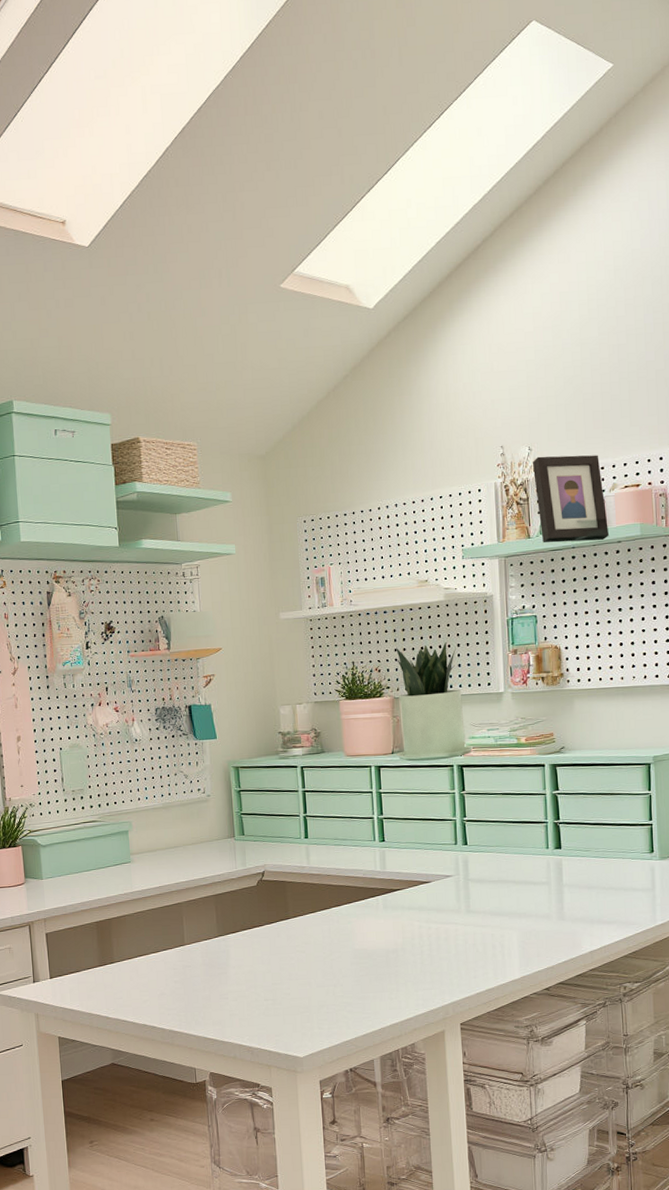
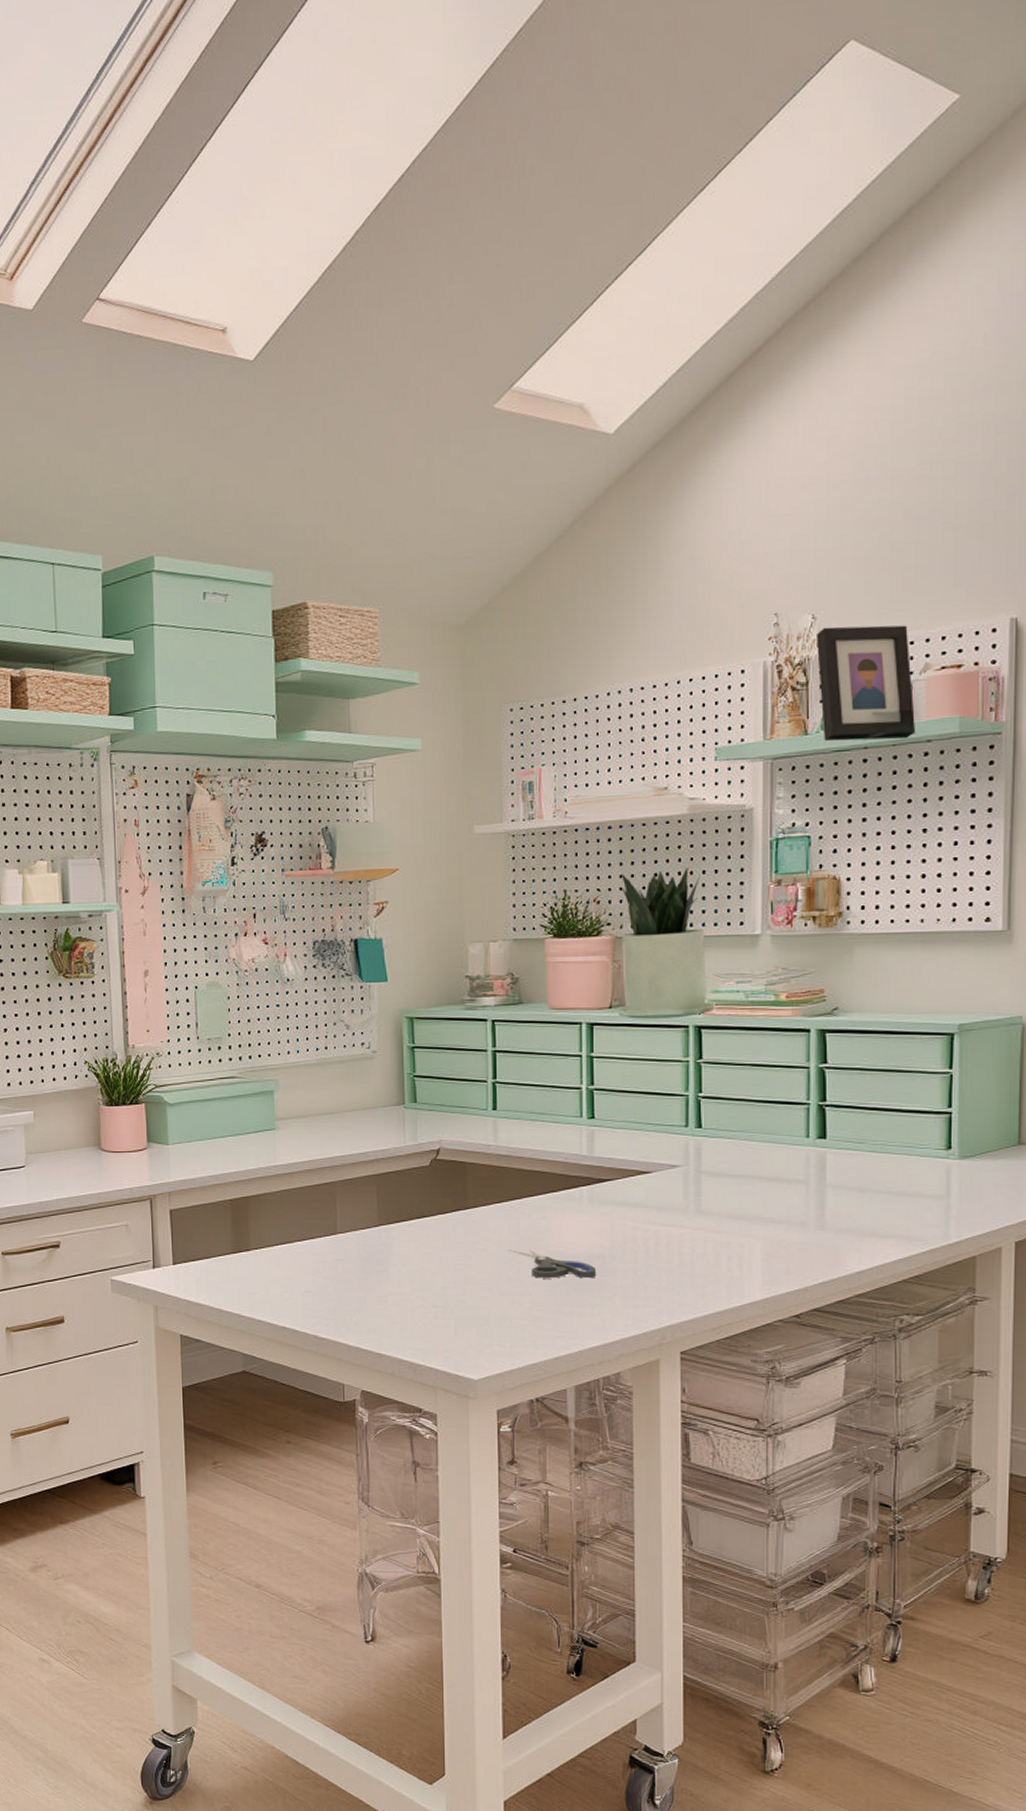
scissors: none [323,949,393,972] -> present [509,1250,597,1279]

